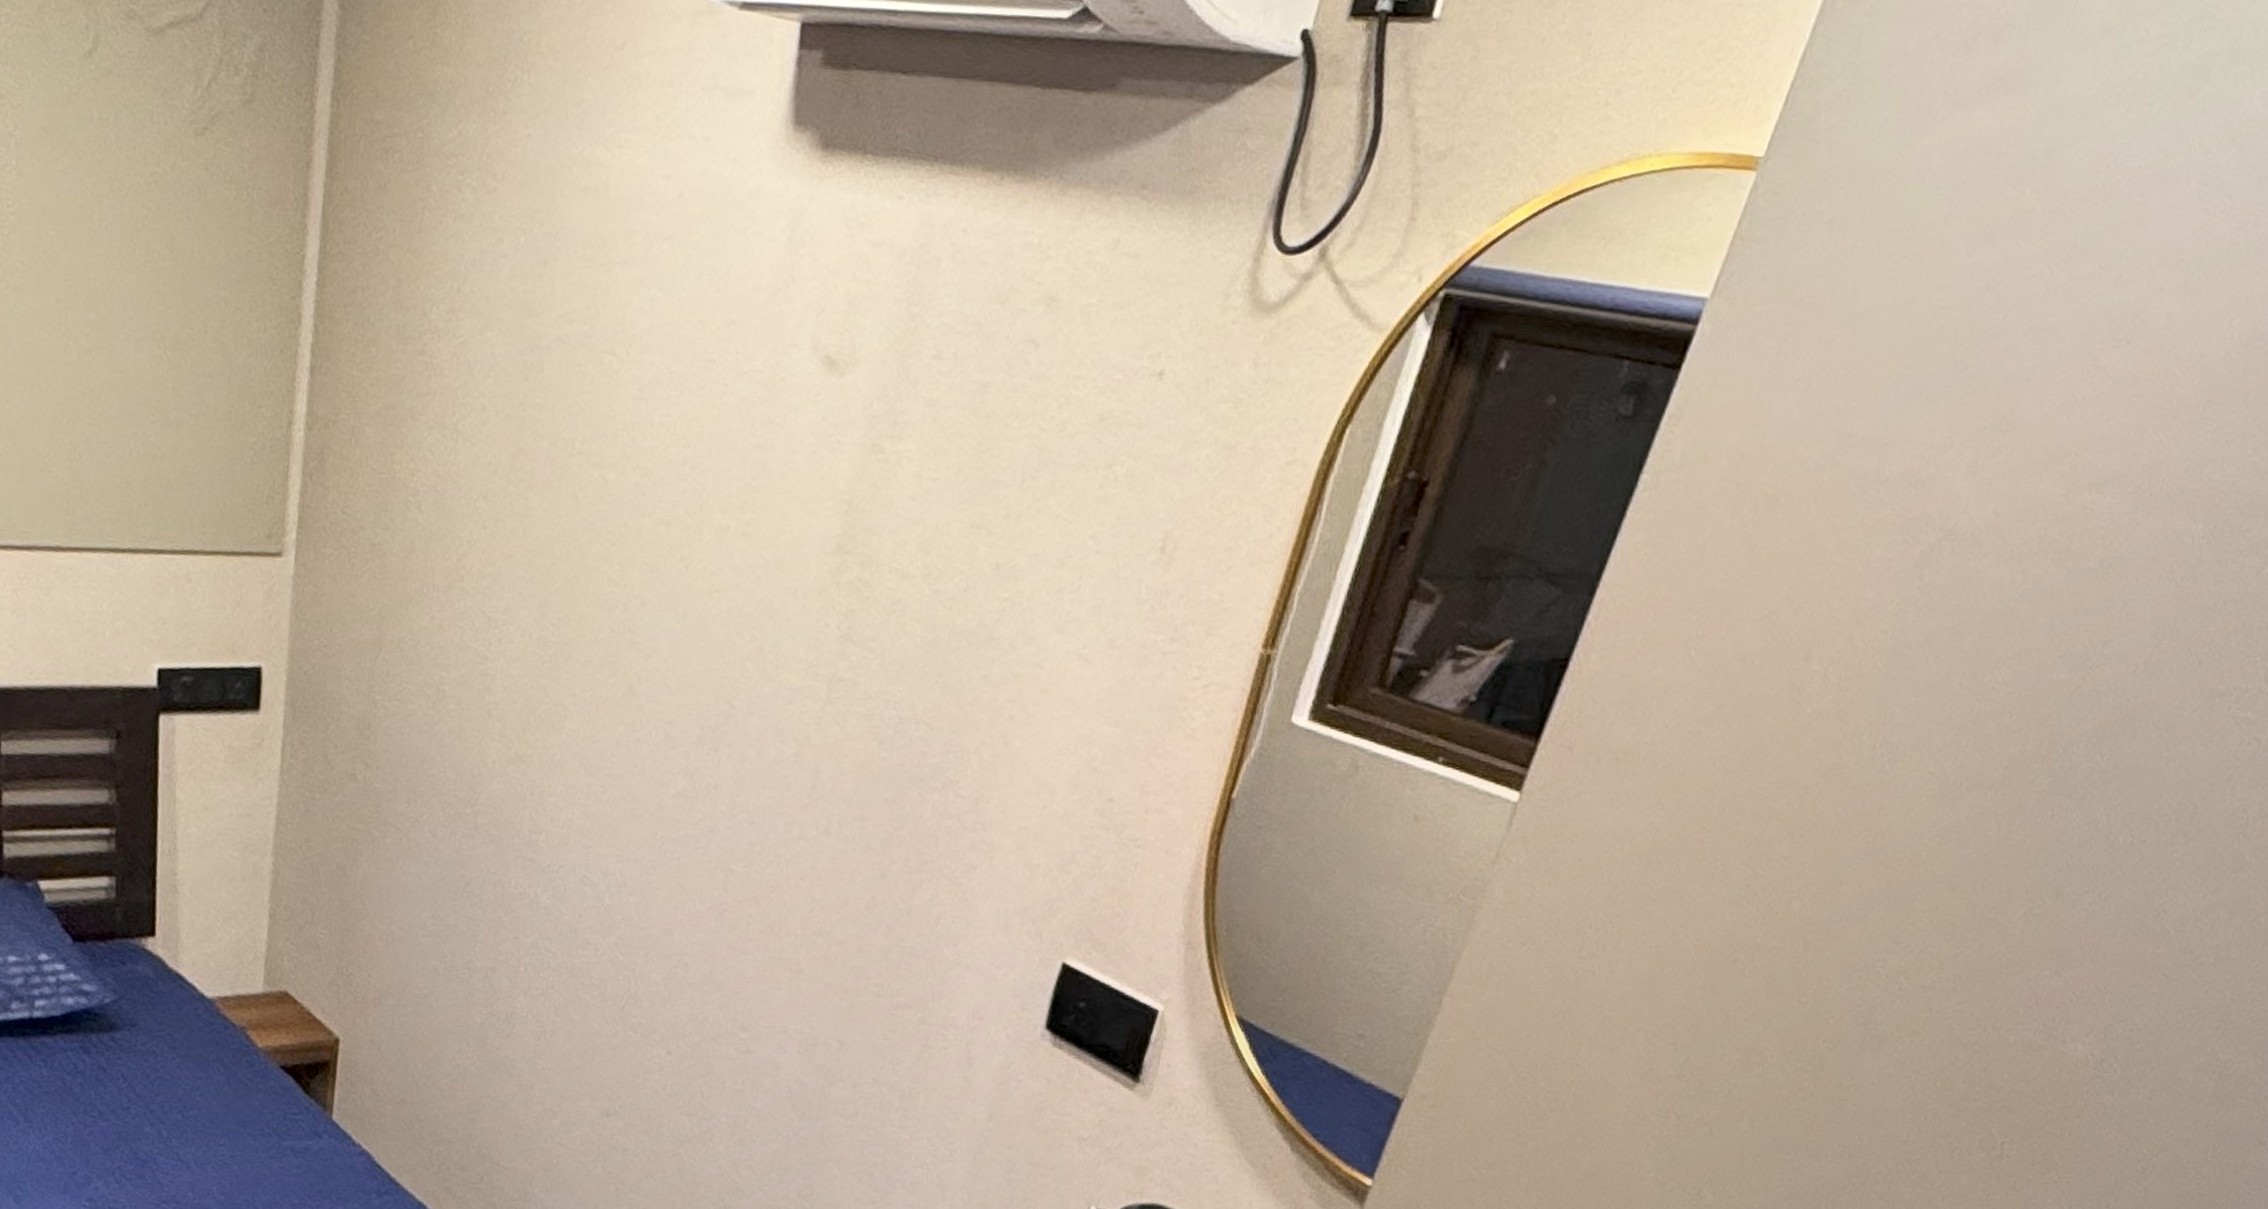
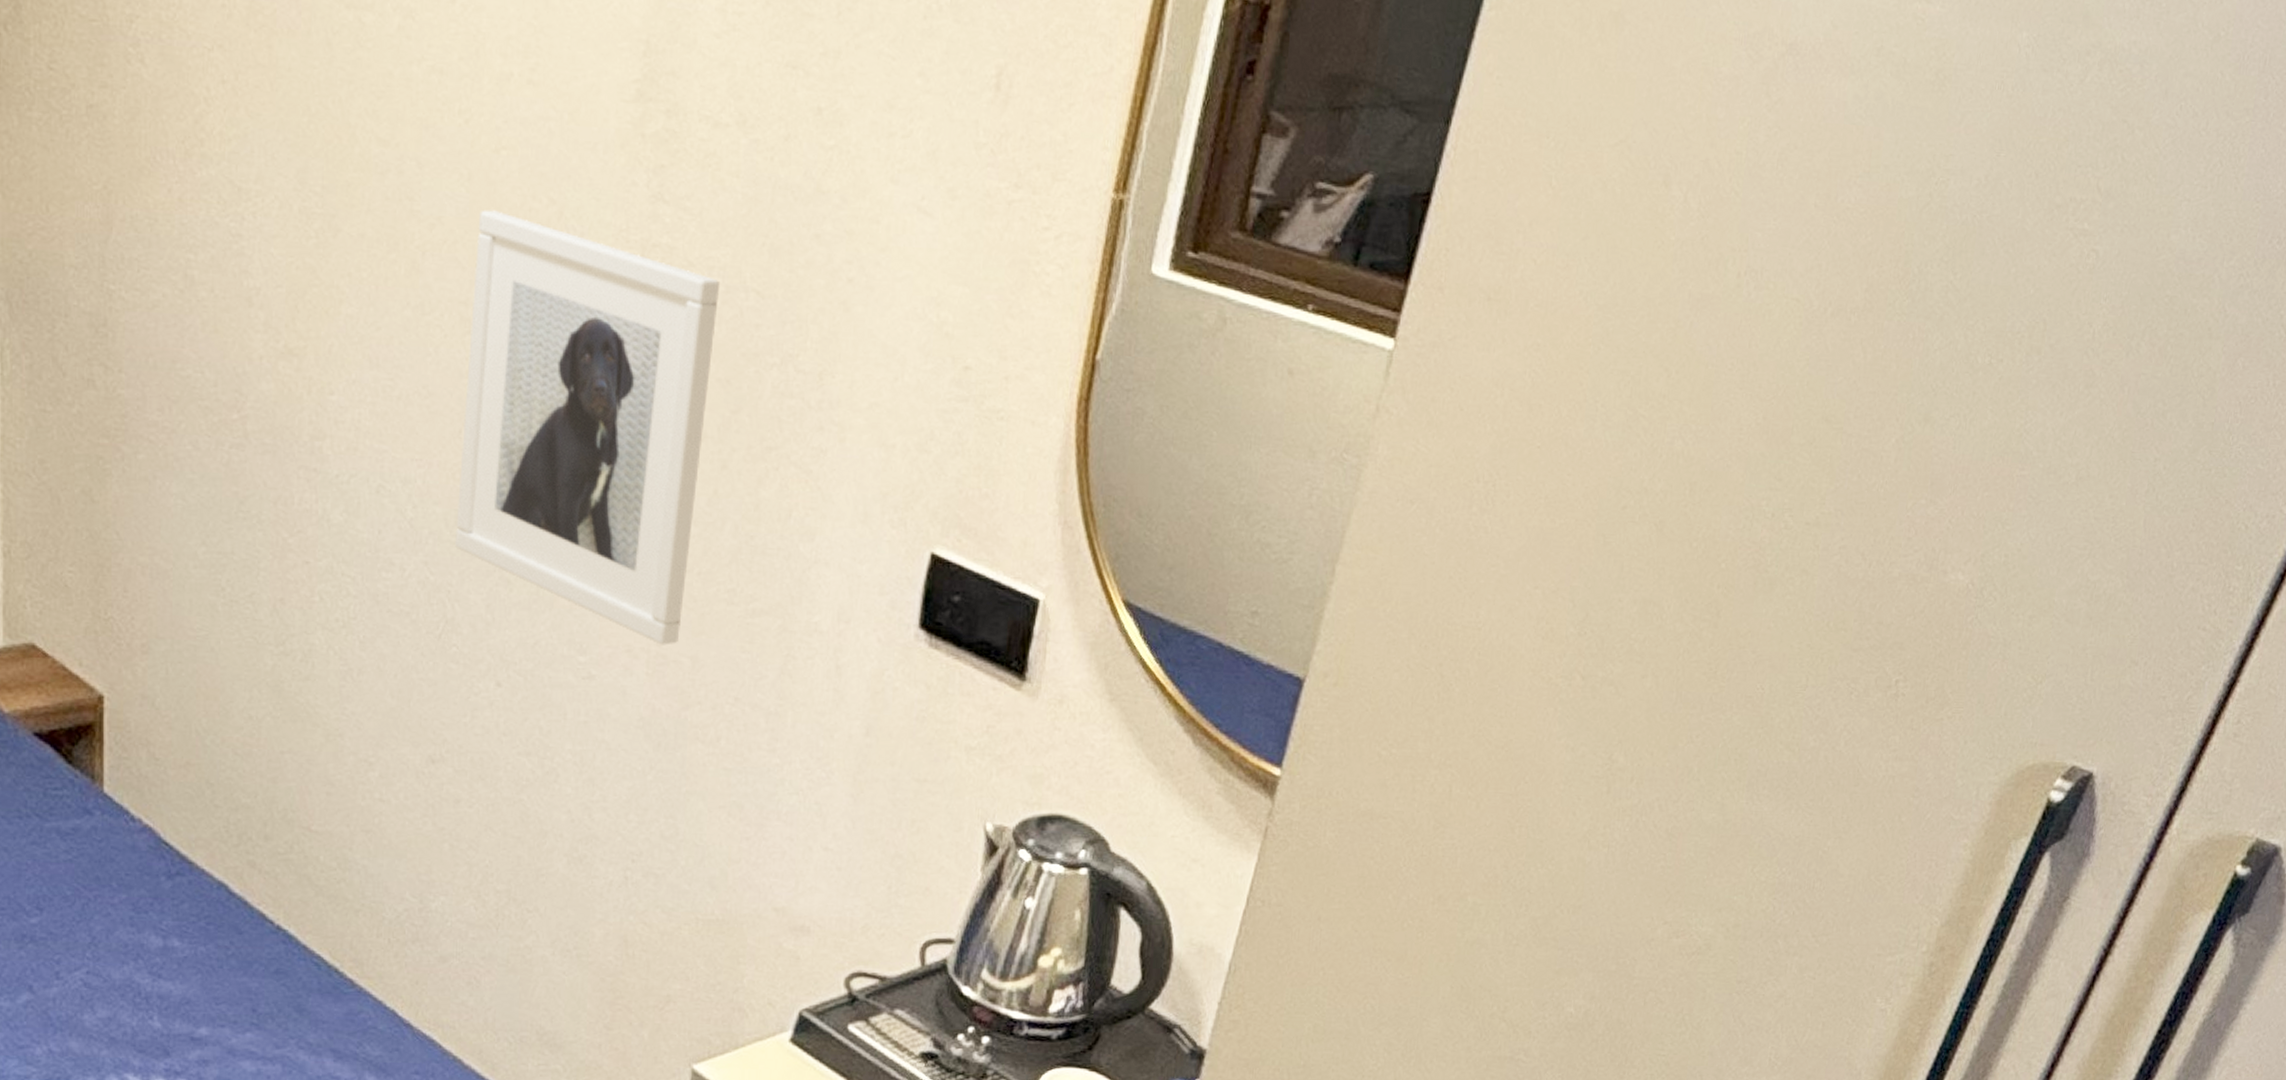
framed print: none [643,643,895,1029] -> present [455,209,721,645]

